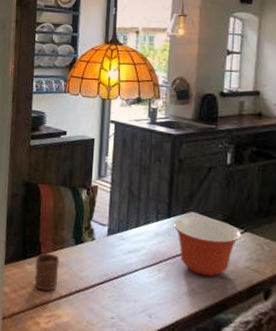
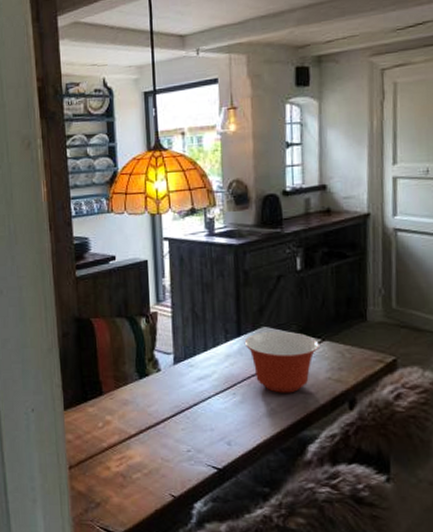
cup: present [34,253,60,292] -> none [97,392,125,433]

